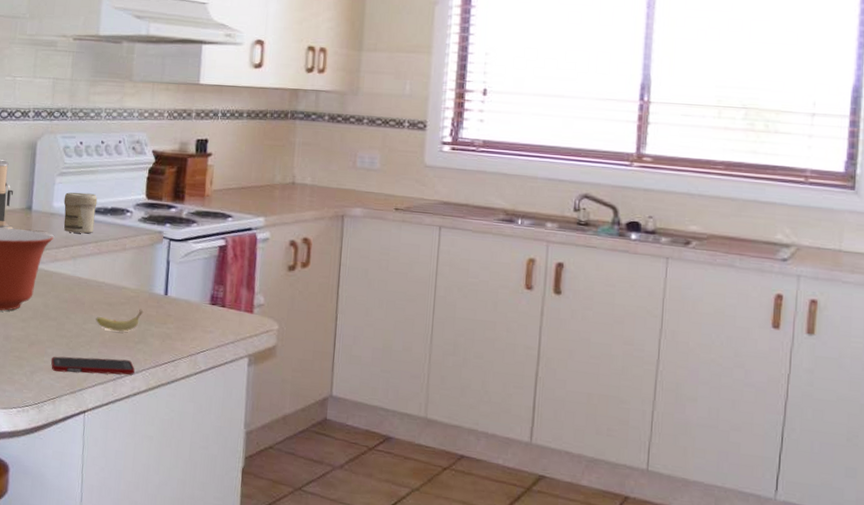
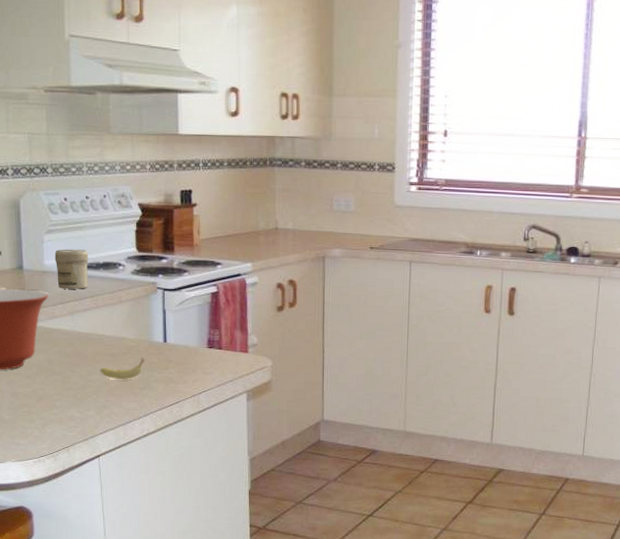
cell phone: present [50,356,135,375] -> none [60,405,142,422]

